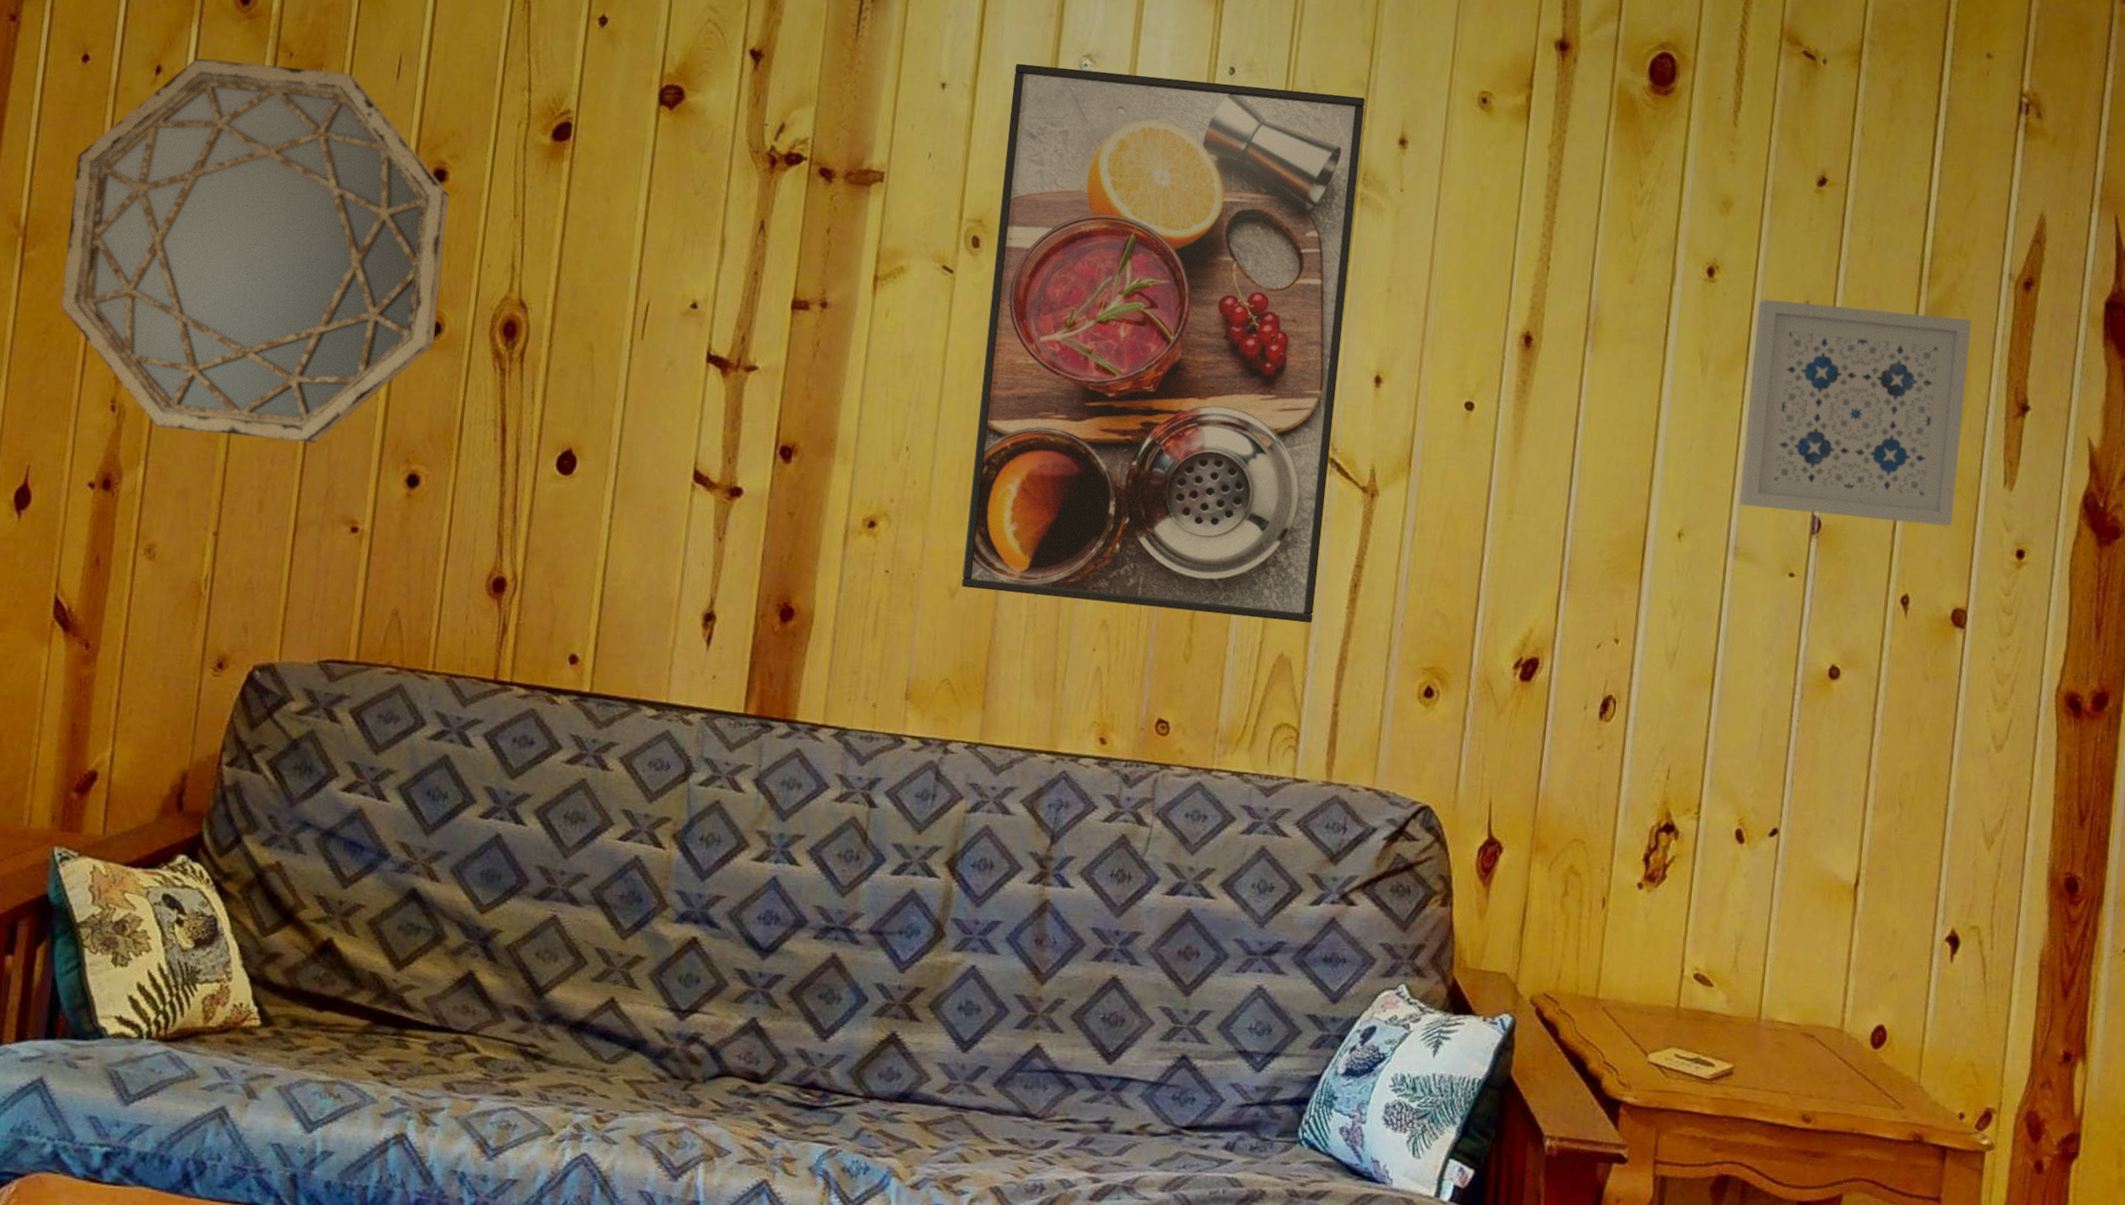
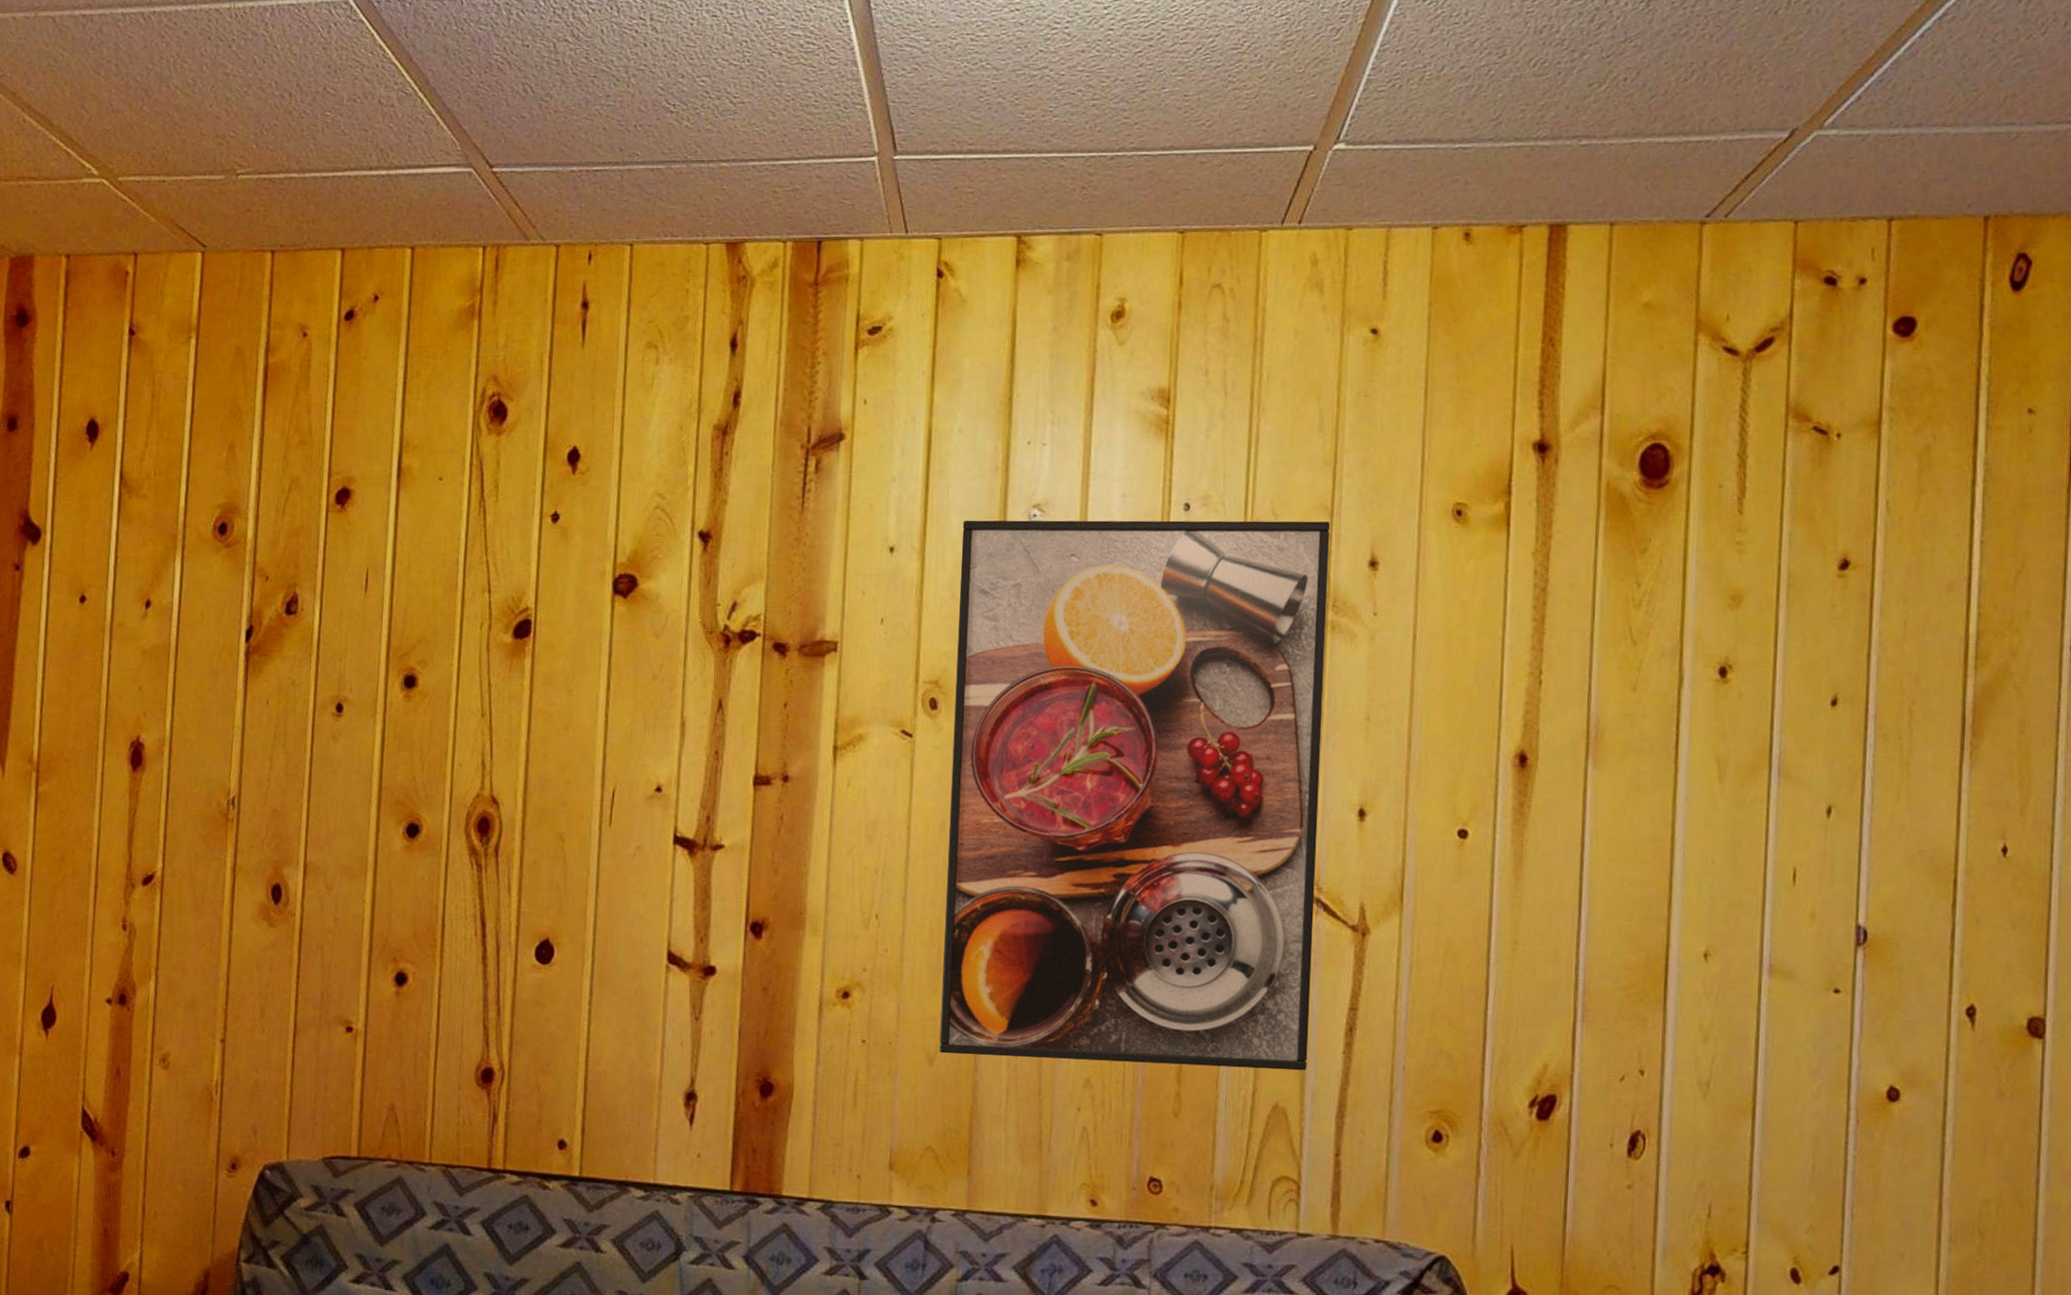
home mirror: present [61,58,450,443] -> none [73,589,420,948]
wall art: present [1739,299,1972,527] -> none [1771,695,2030,928]

